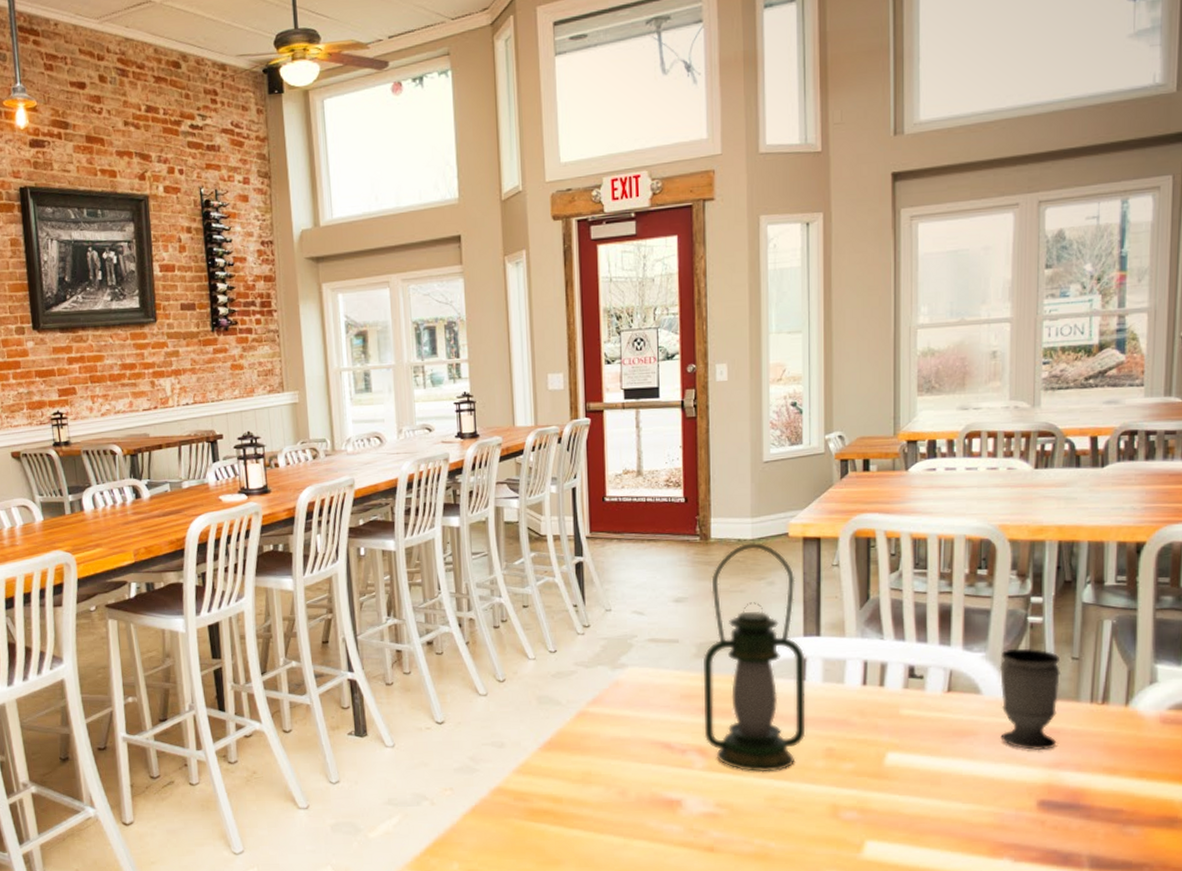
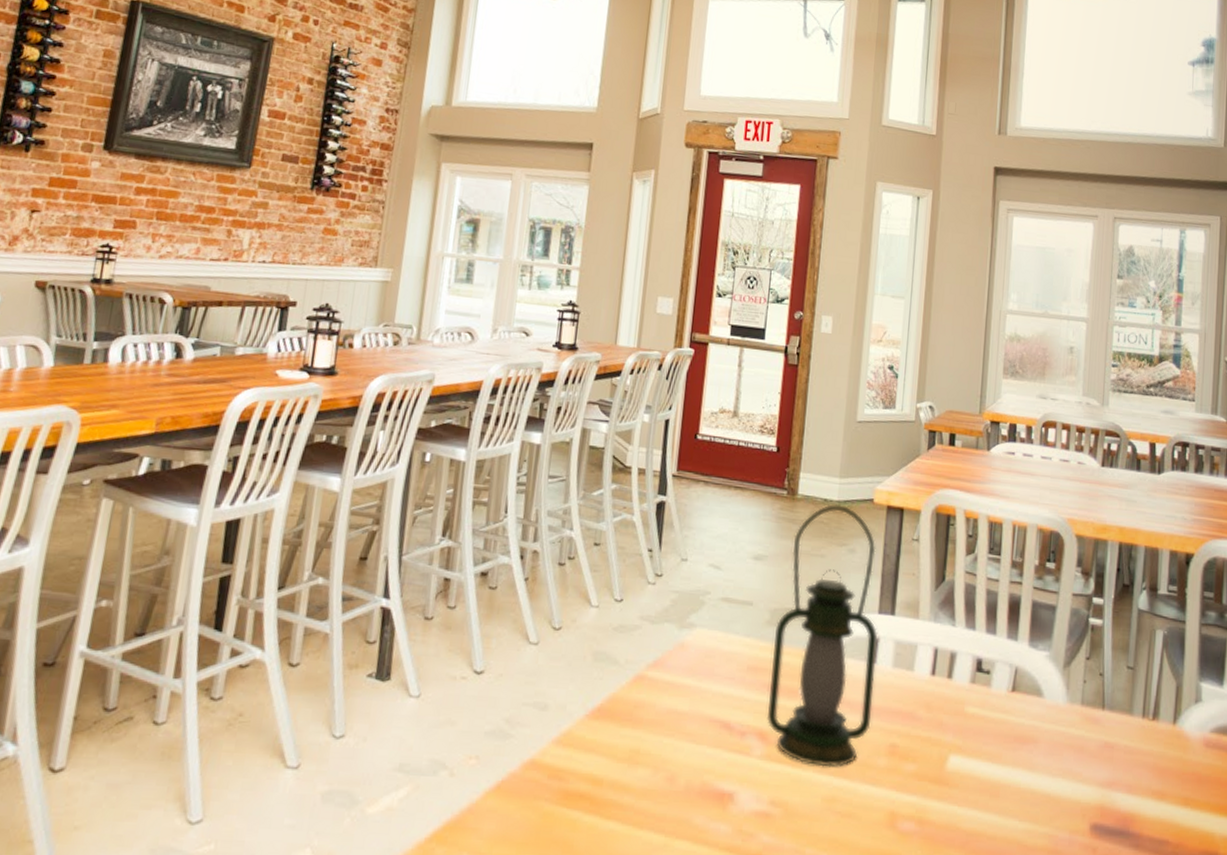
cup: present [999,648,1062,751] -> none [1059,650,1118,767]

